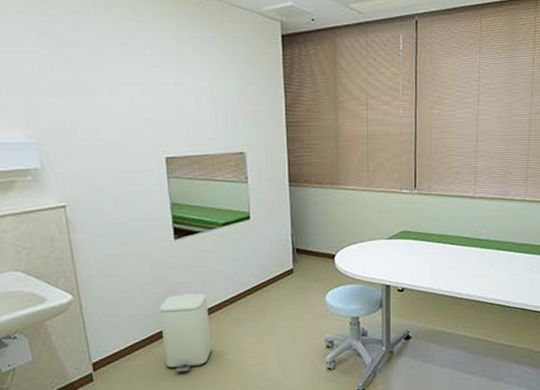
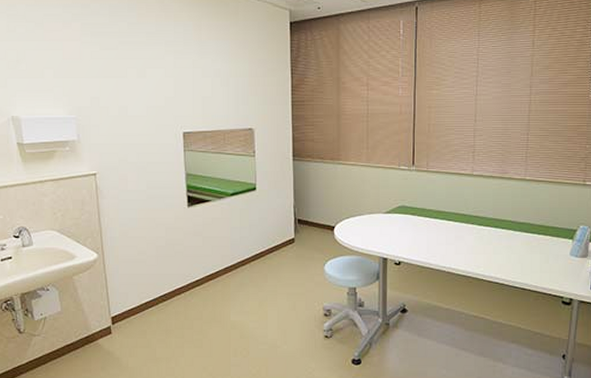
pedal bin: present [158,293,212,373] -> none [171,257,218,331]

